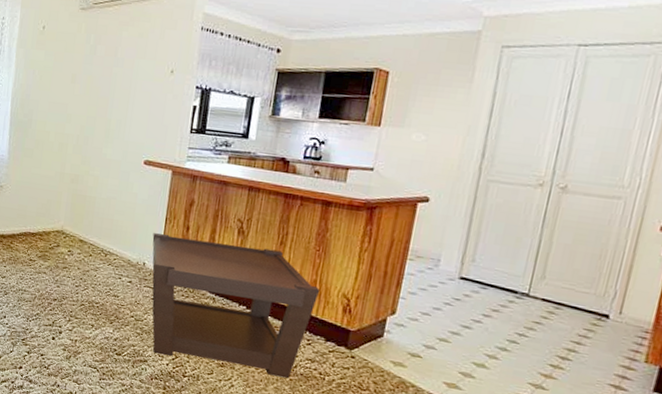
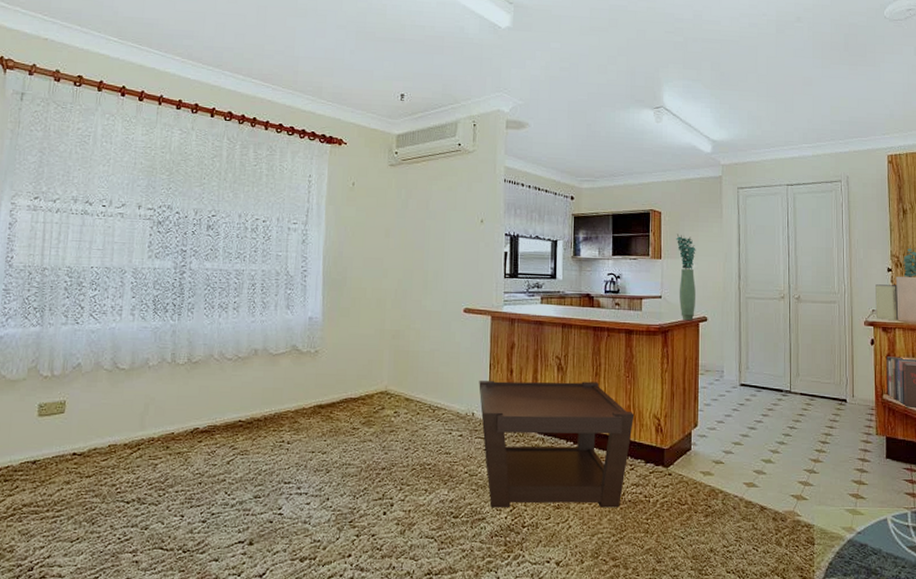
vase: none [395,98,429,200] -> present [676,233,696,321]

